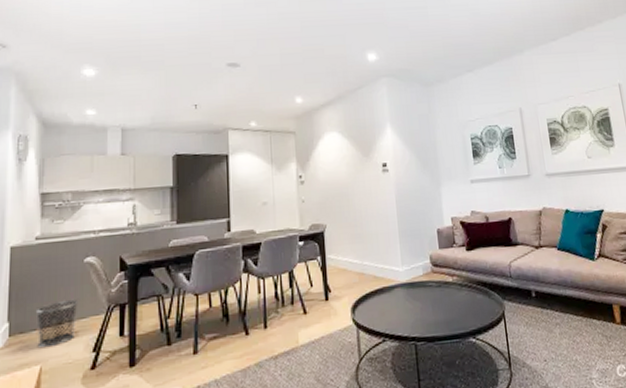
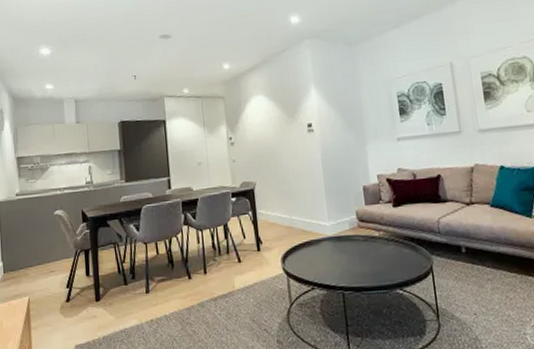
waste bin: present [35,300,78,347] -> none [21,246,53,282]

